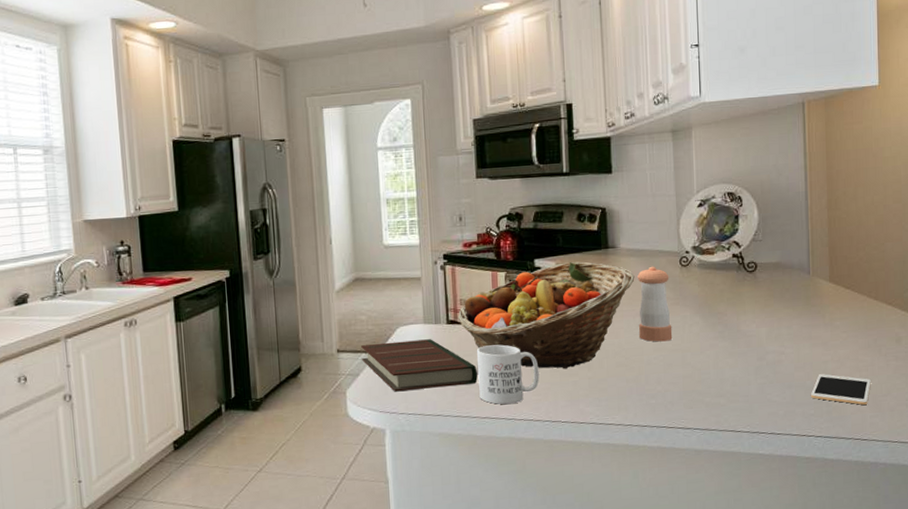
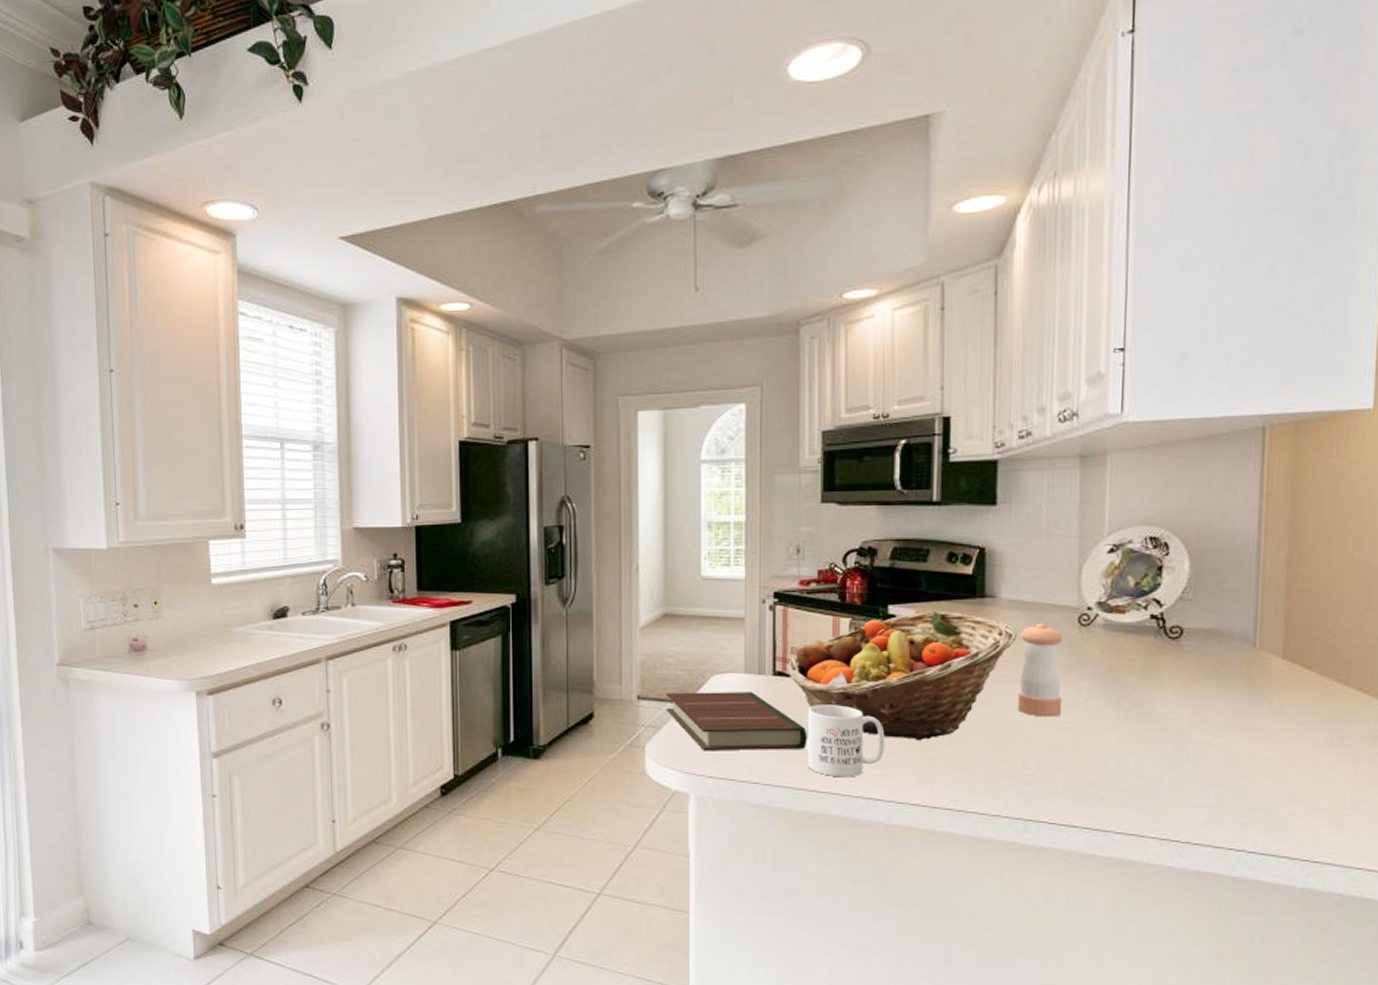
cell phone: present [811,374,871,405] -> none [1245,774,1331,818]

